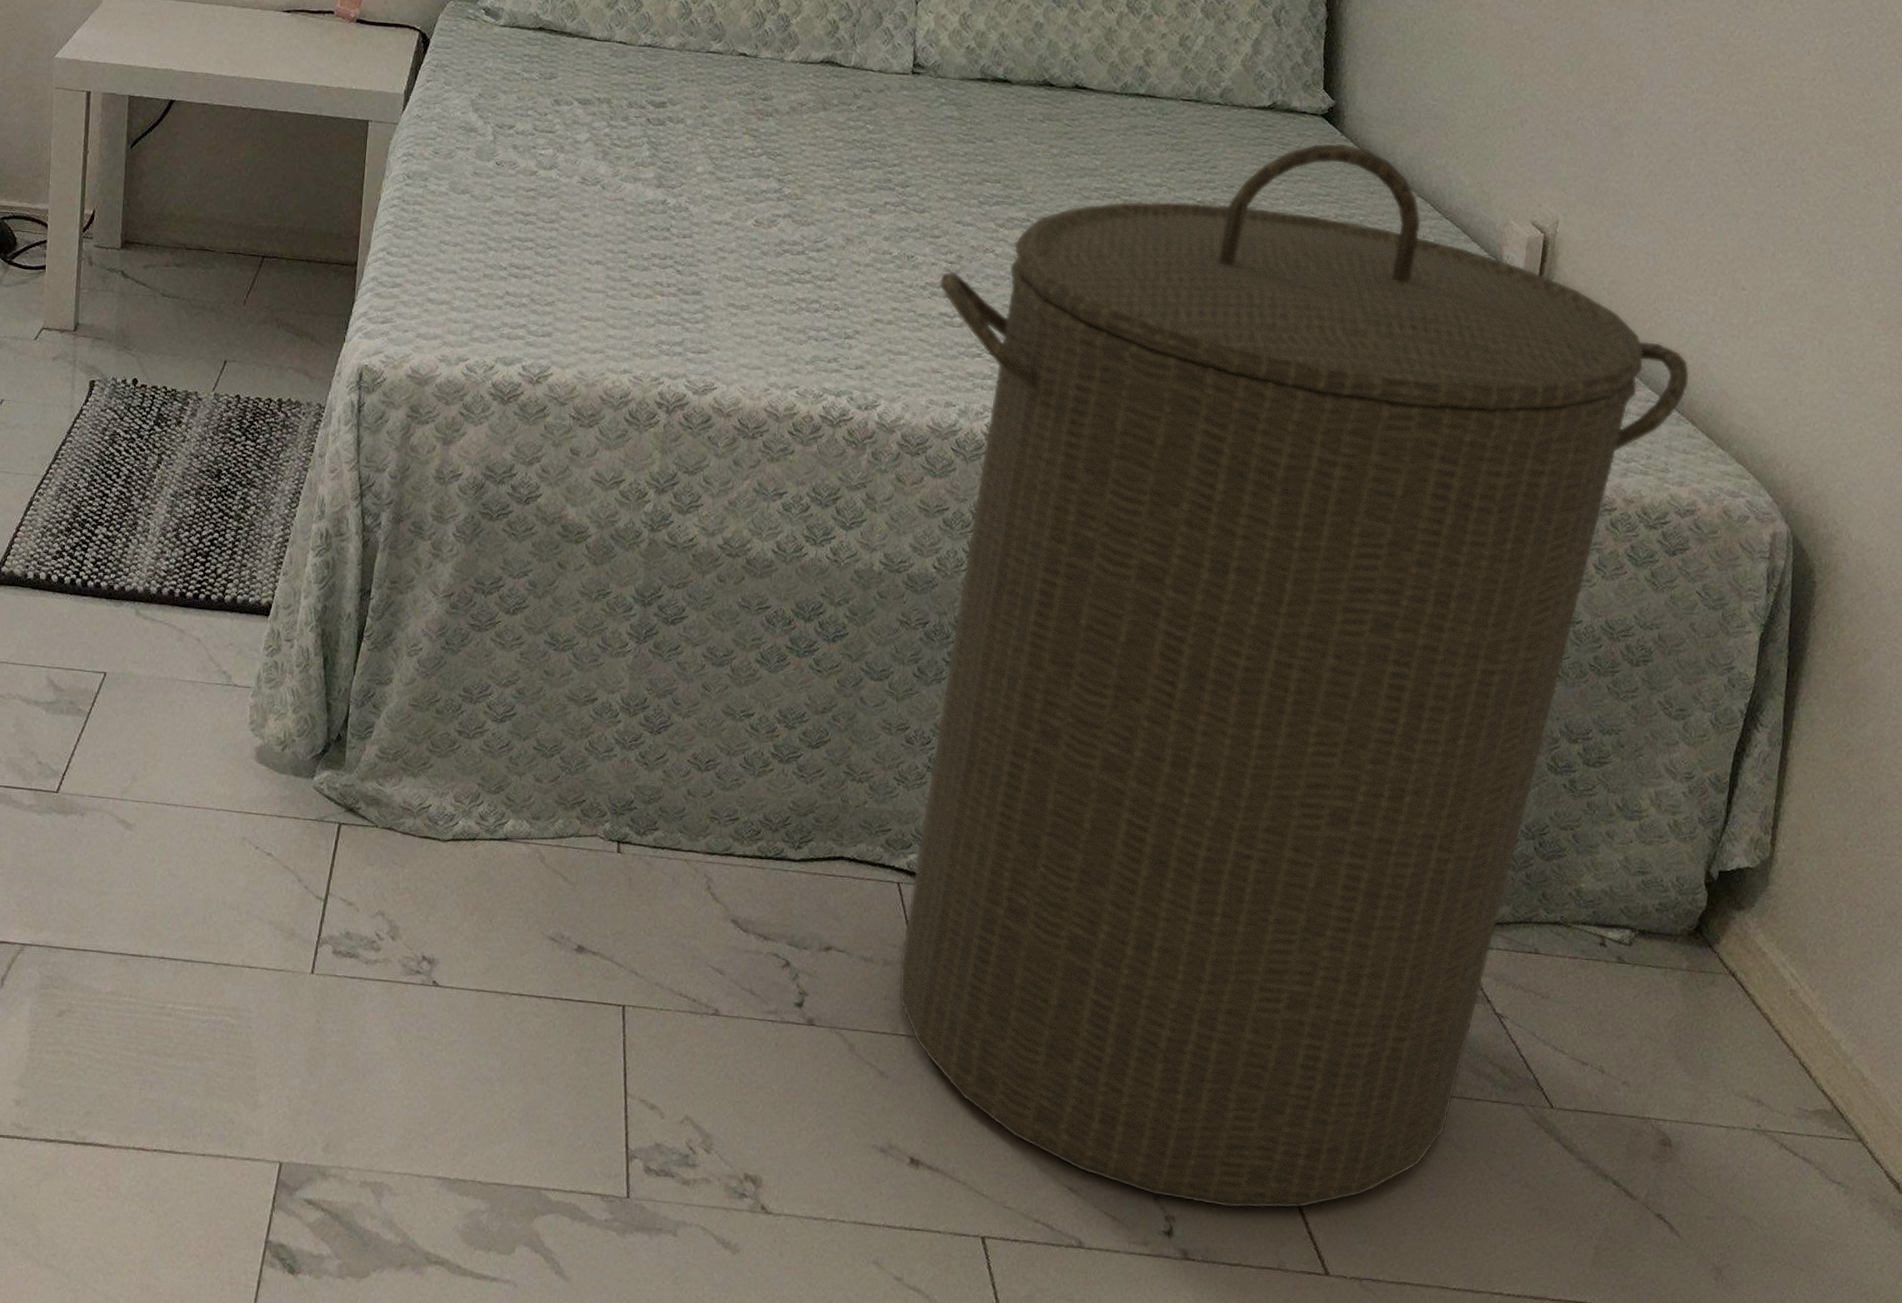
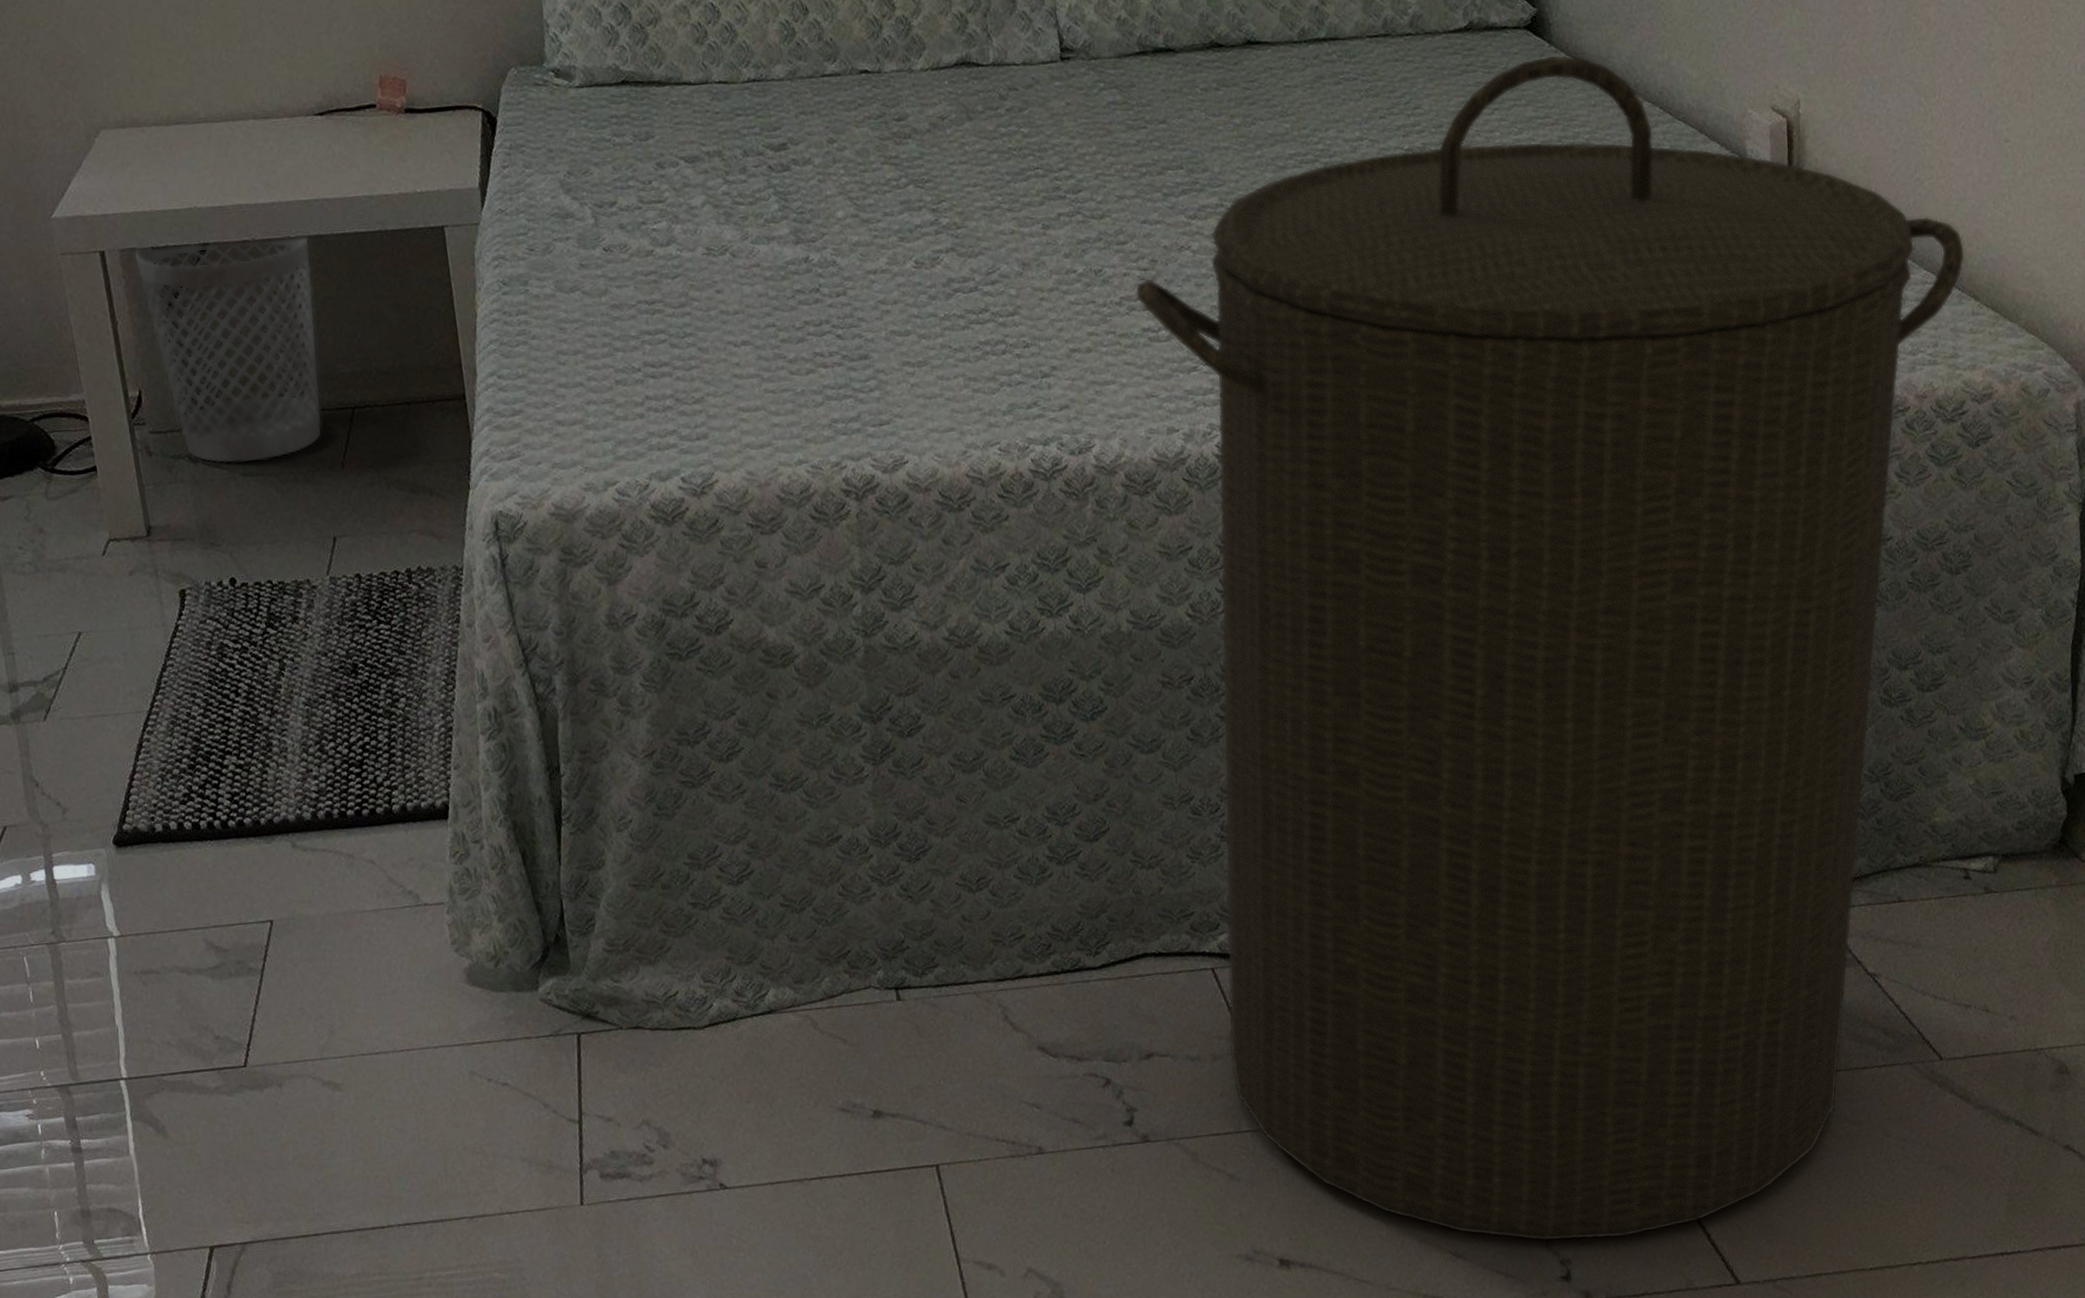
wastebasket: none [112,95,256,287] -> present [133,236,323,464]

